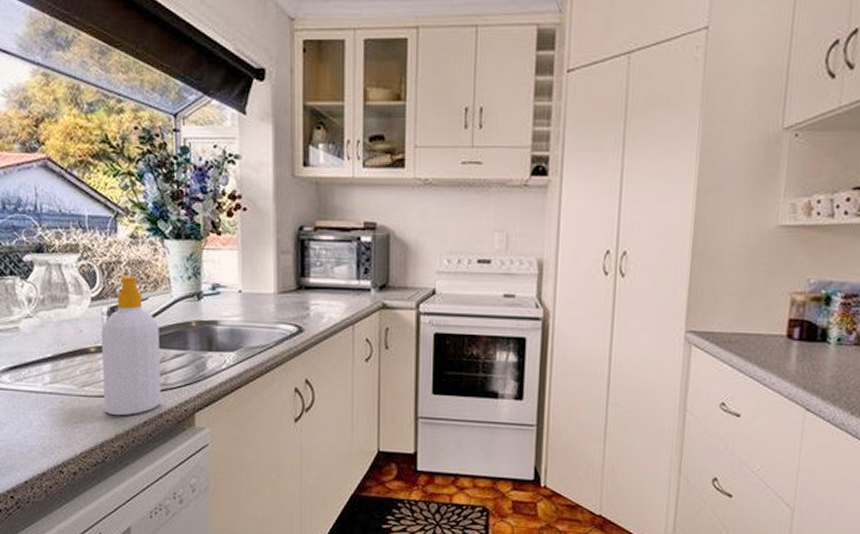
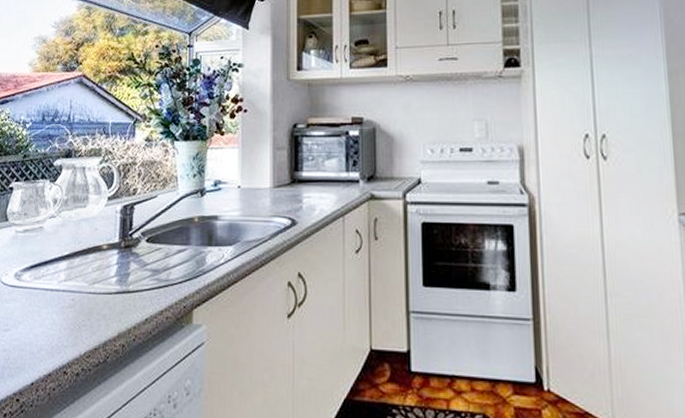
soap bottle: present [100,275,162,416] -> none [110,175,165,313]

